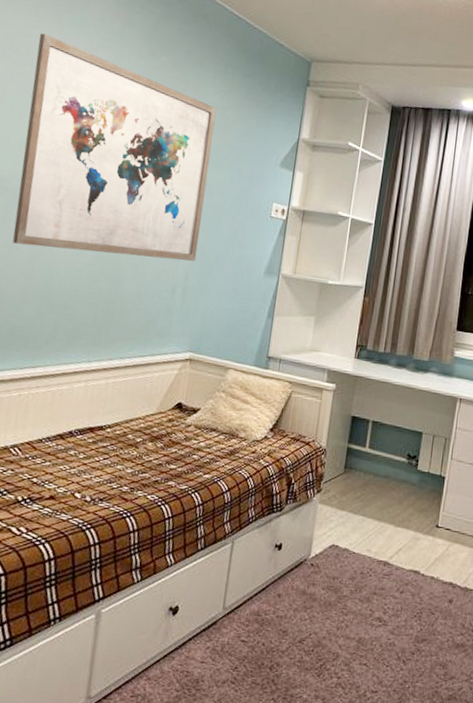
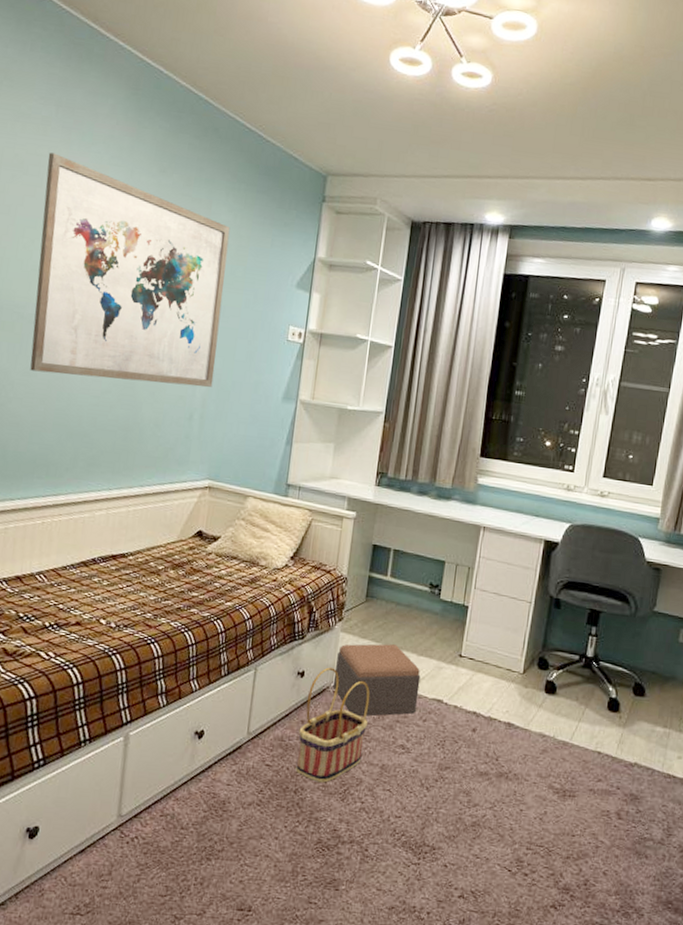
basket: none [271,539,348,658] -> present [295,667,370,783]
footstool: none [310,515,398,589] -> present [332,644,421,717]

